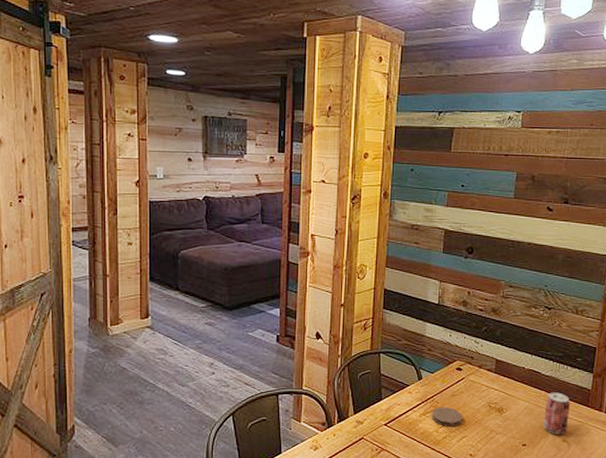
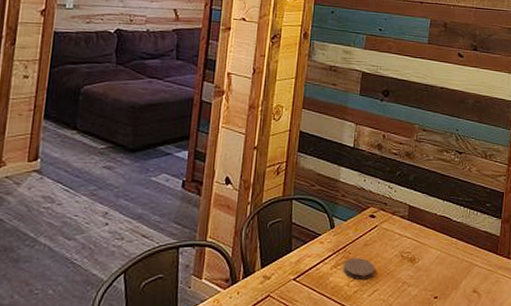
beverage can: present [544,392,570,435] -> none [455,239,480,285]

